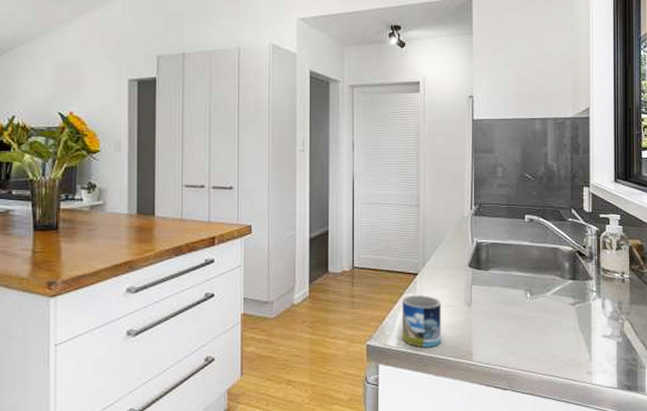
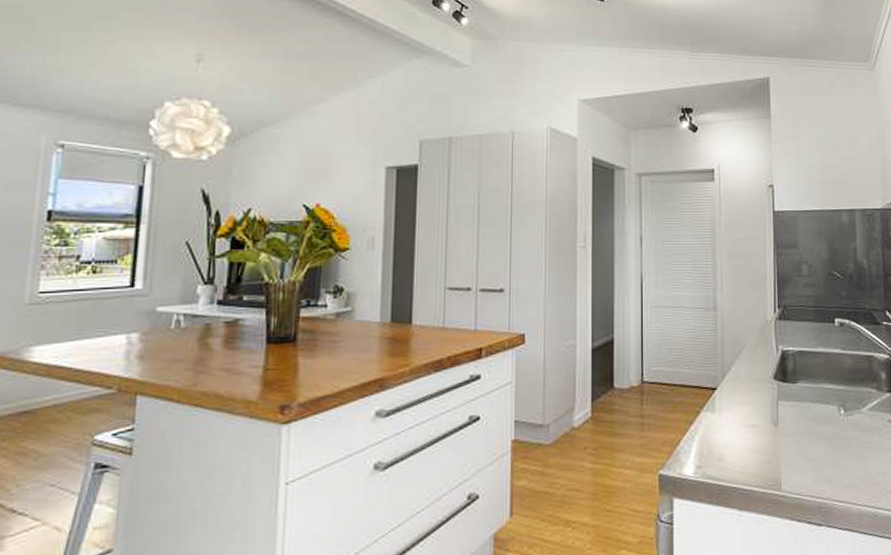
mug: present [402,295,442,348] -> none [699,413,746,477]

